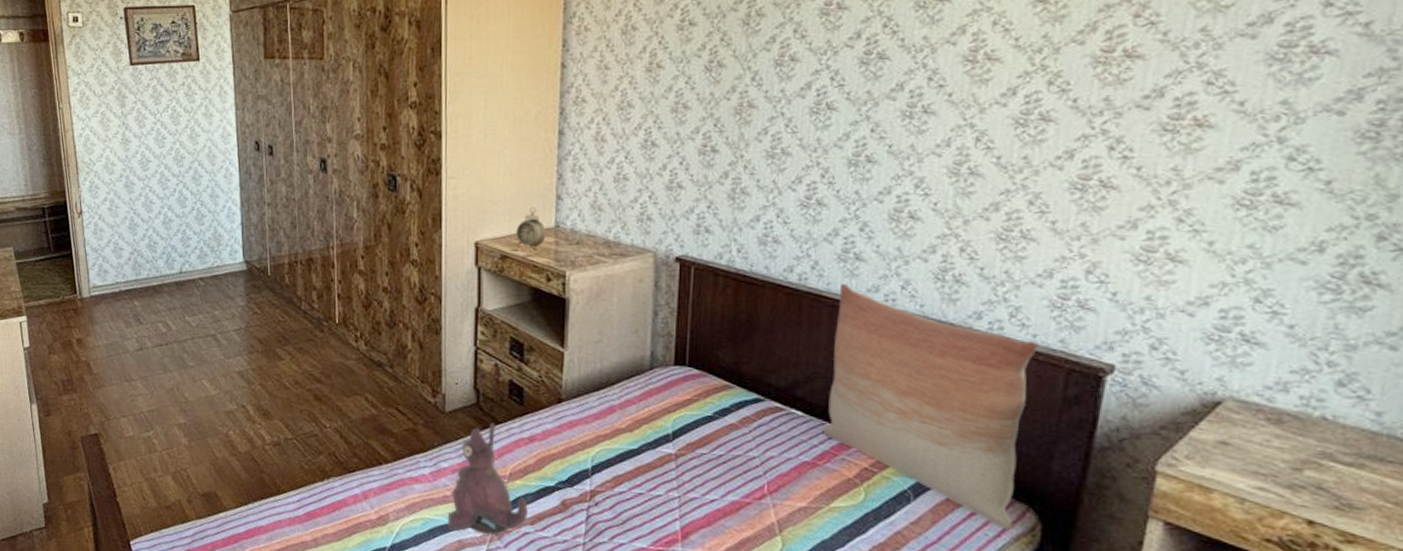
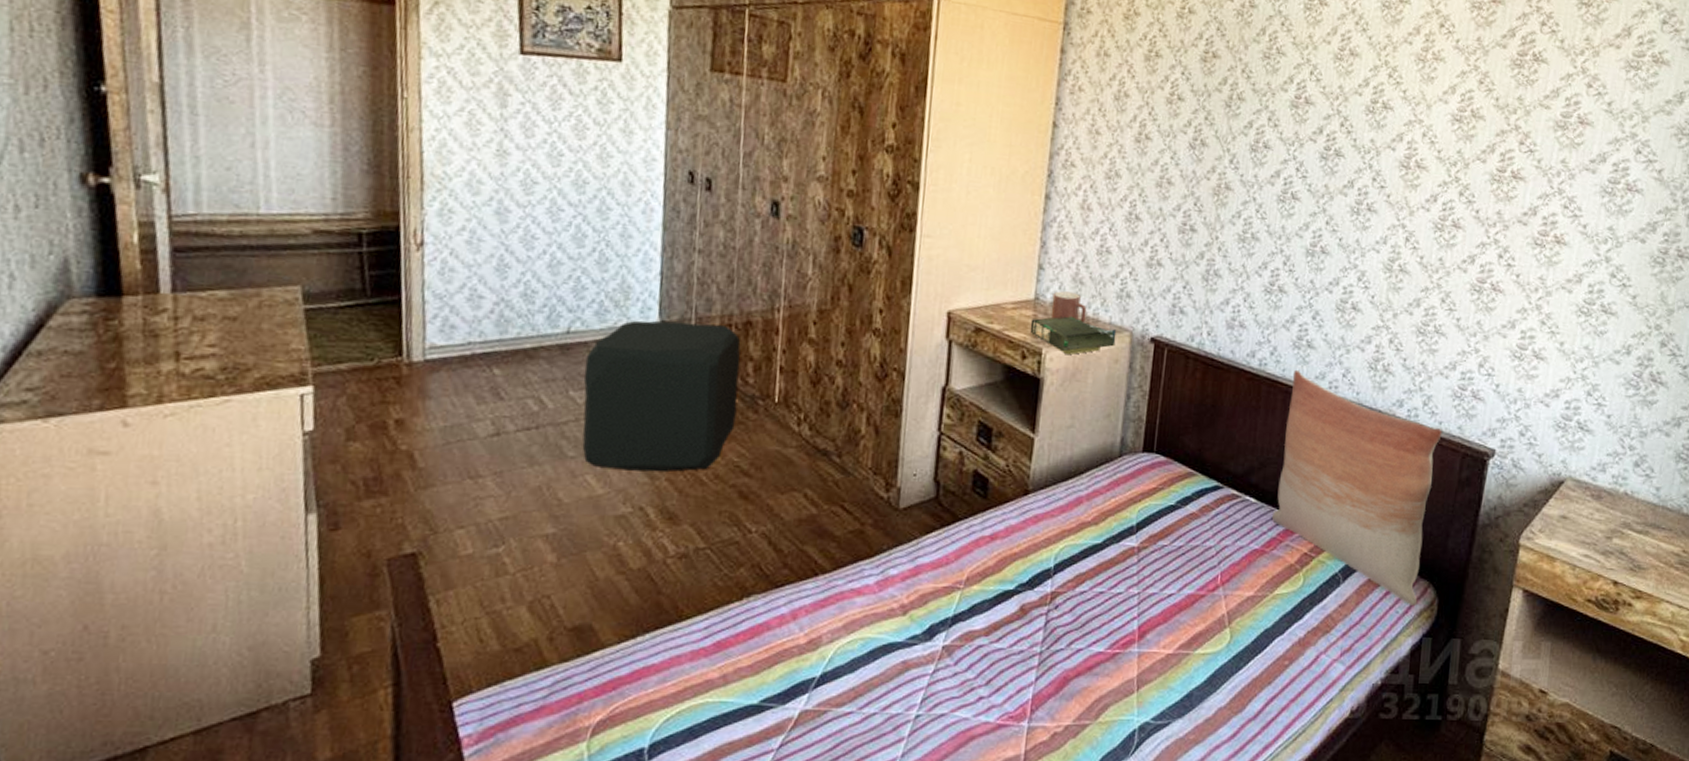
pouf: none [194,261,307,378] -> present [582,320,741,472]
plush toy: present [447,422,528,535] -> none [891,520,984,651]
alarm clock: present [516,207,546,250] -> none [993,276,1025,323]
box: none [553,241,639,277] -> present [1030,316,1117,355]
mug: none [572,218,607,247] -> present [1051,291,1087,324]

